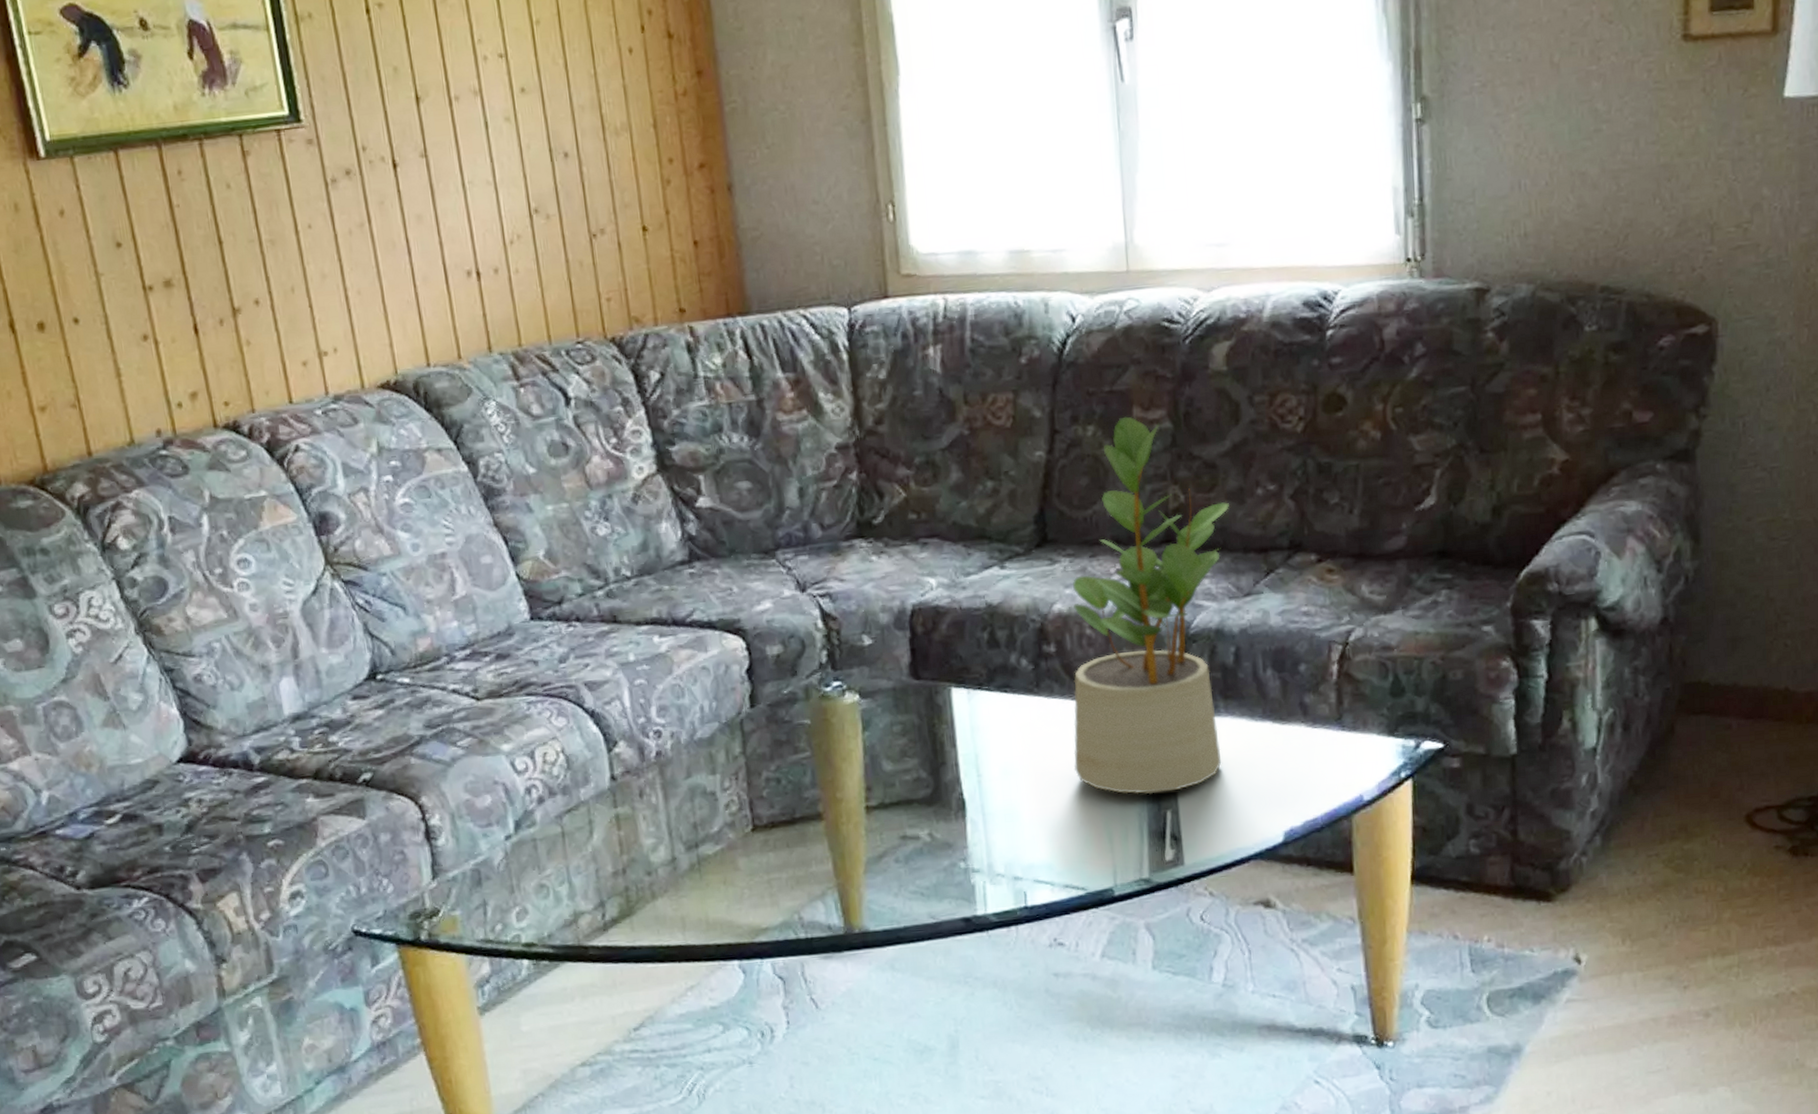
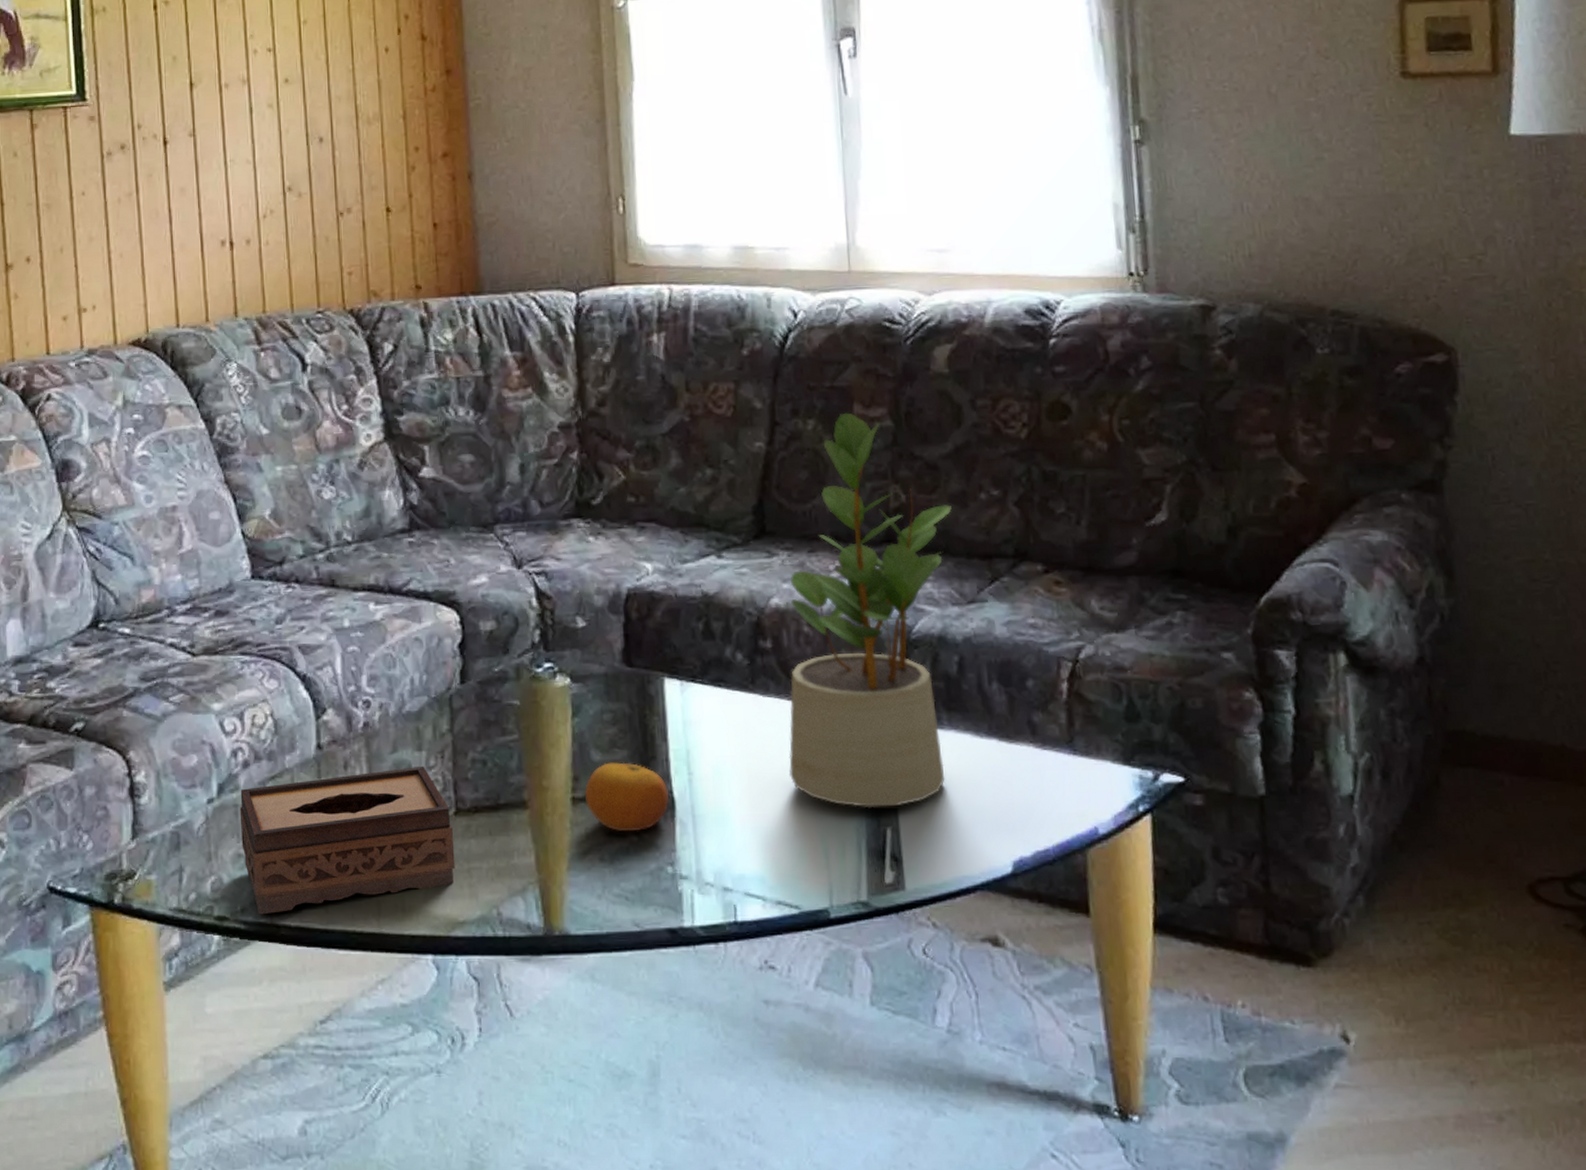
tissue box: none [537,788,756,939] -> present [239,765,455,915]
fruit: none [878,770,960,834] -> present [584,762,670,832]

